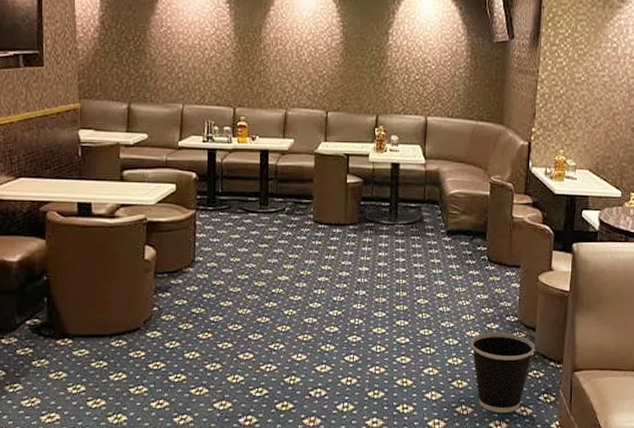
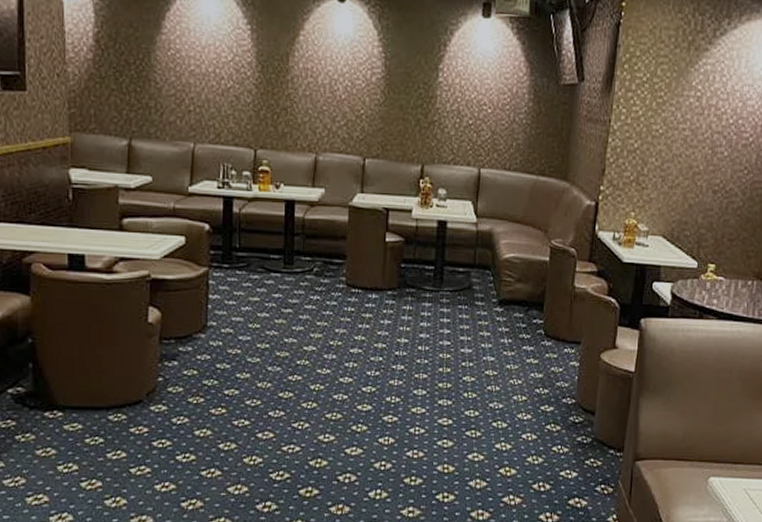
wastebasket: present [470,332,534,414] -> none [521,415,593,505]

